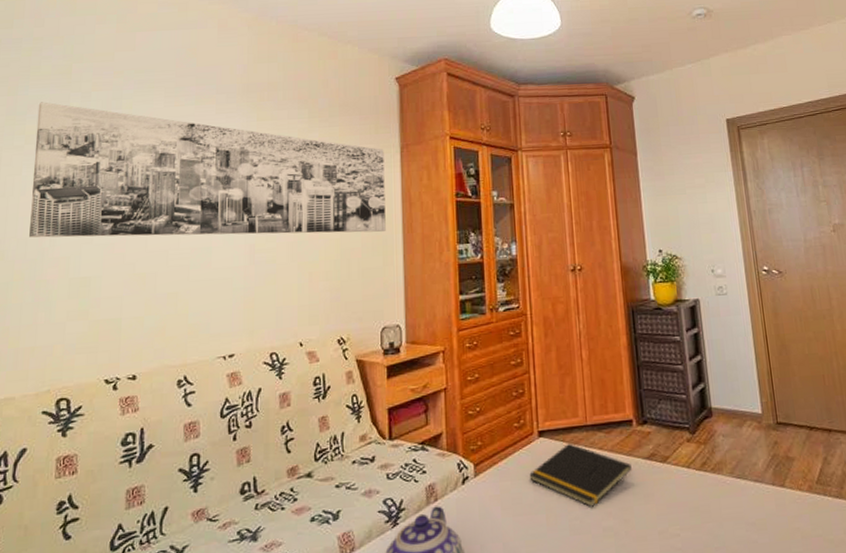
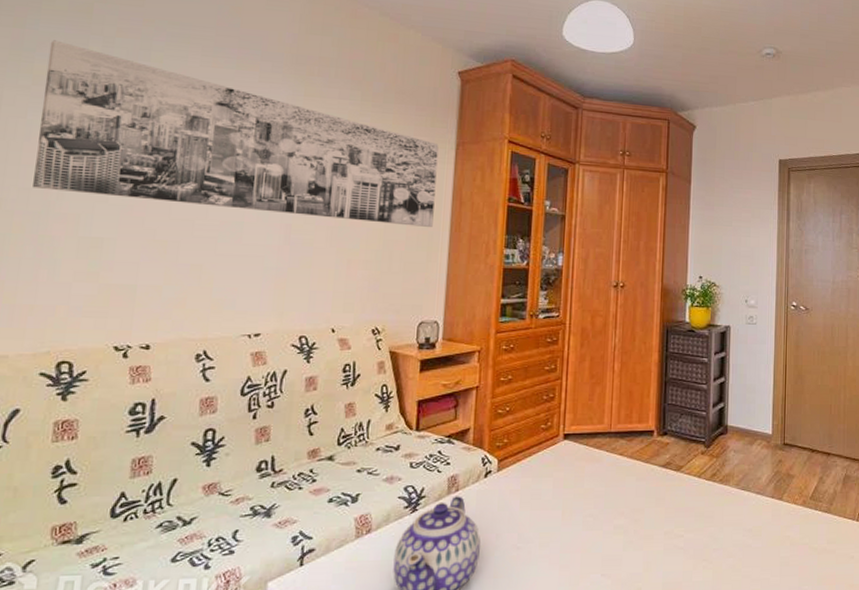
notepad: present [529,442,632,507] -> none [550,447,648,506]

